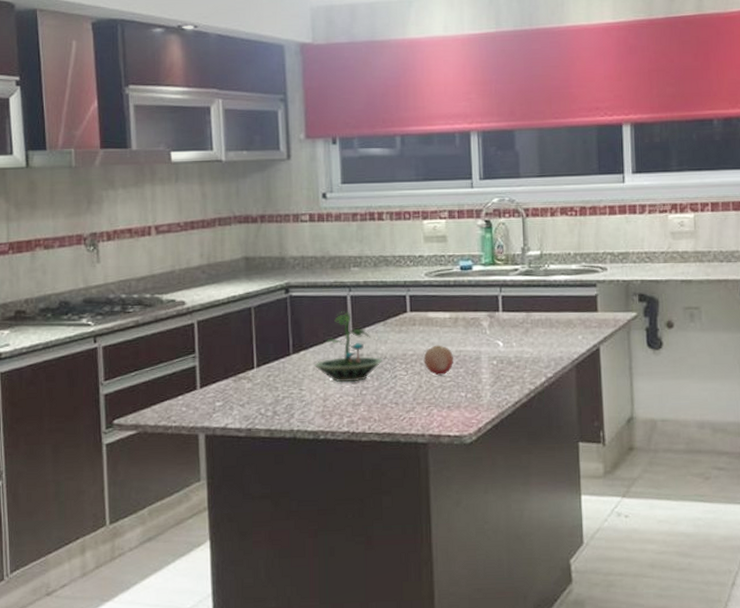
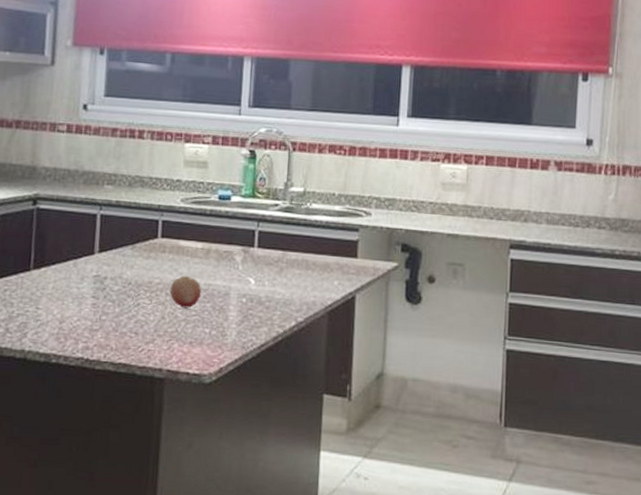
terrarium: present [313,311,383,383] -> none [53,230,128,306]

